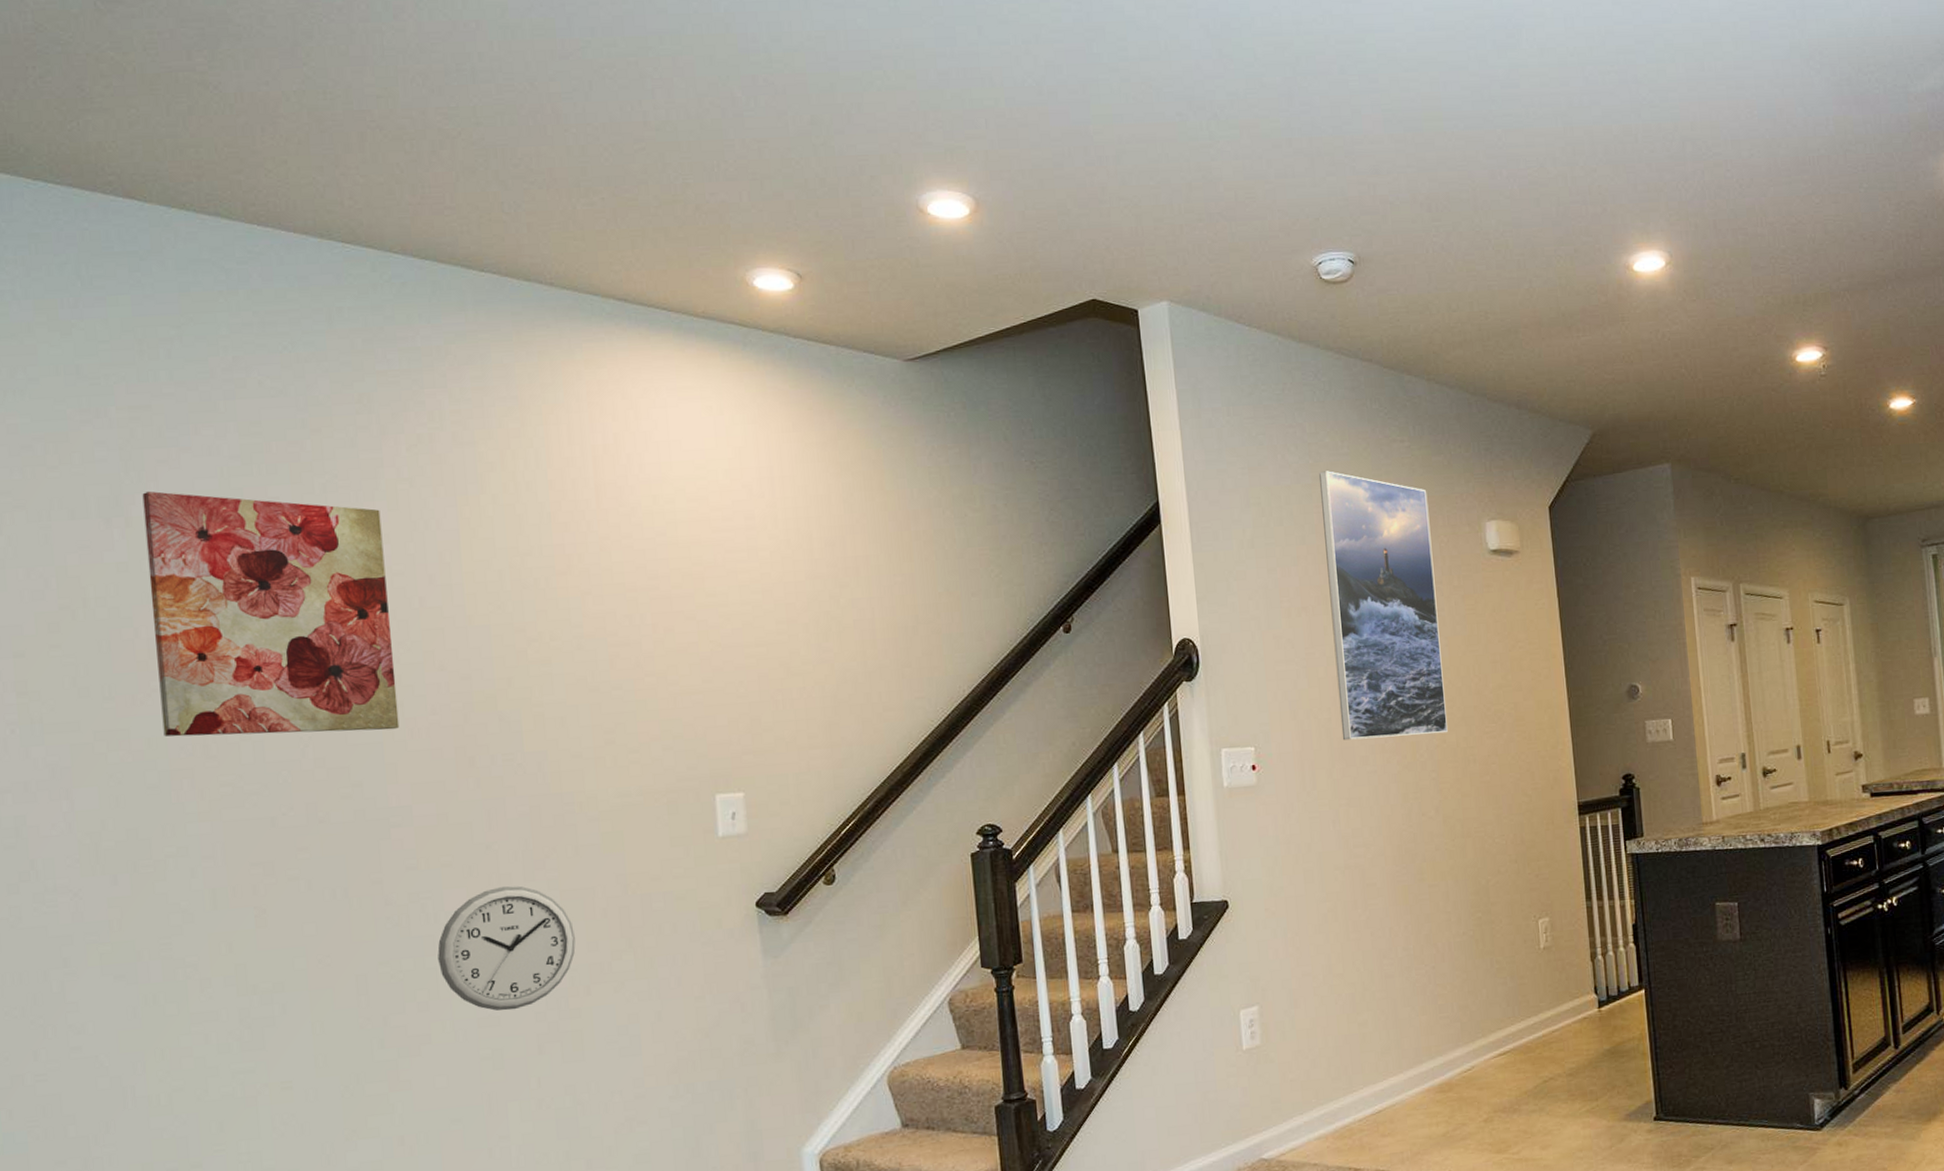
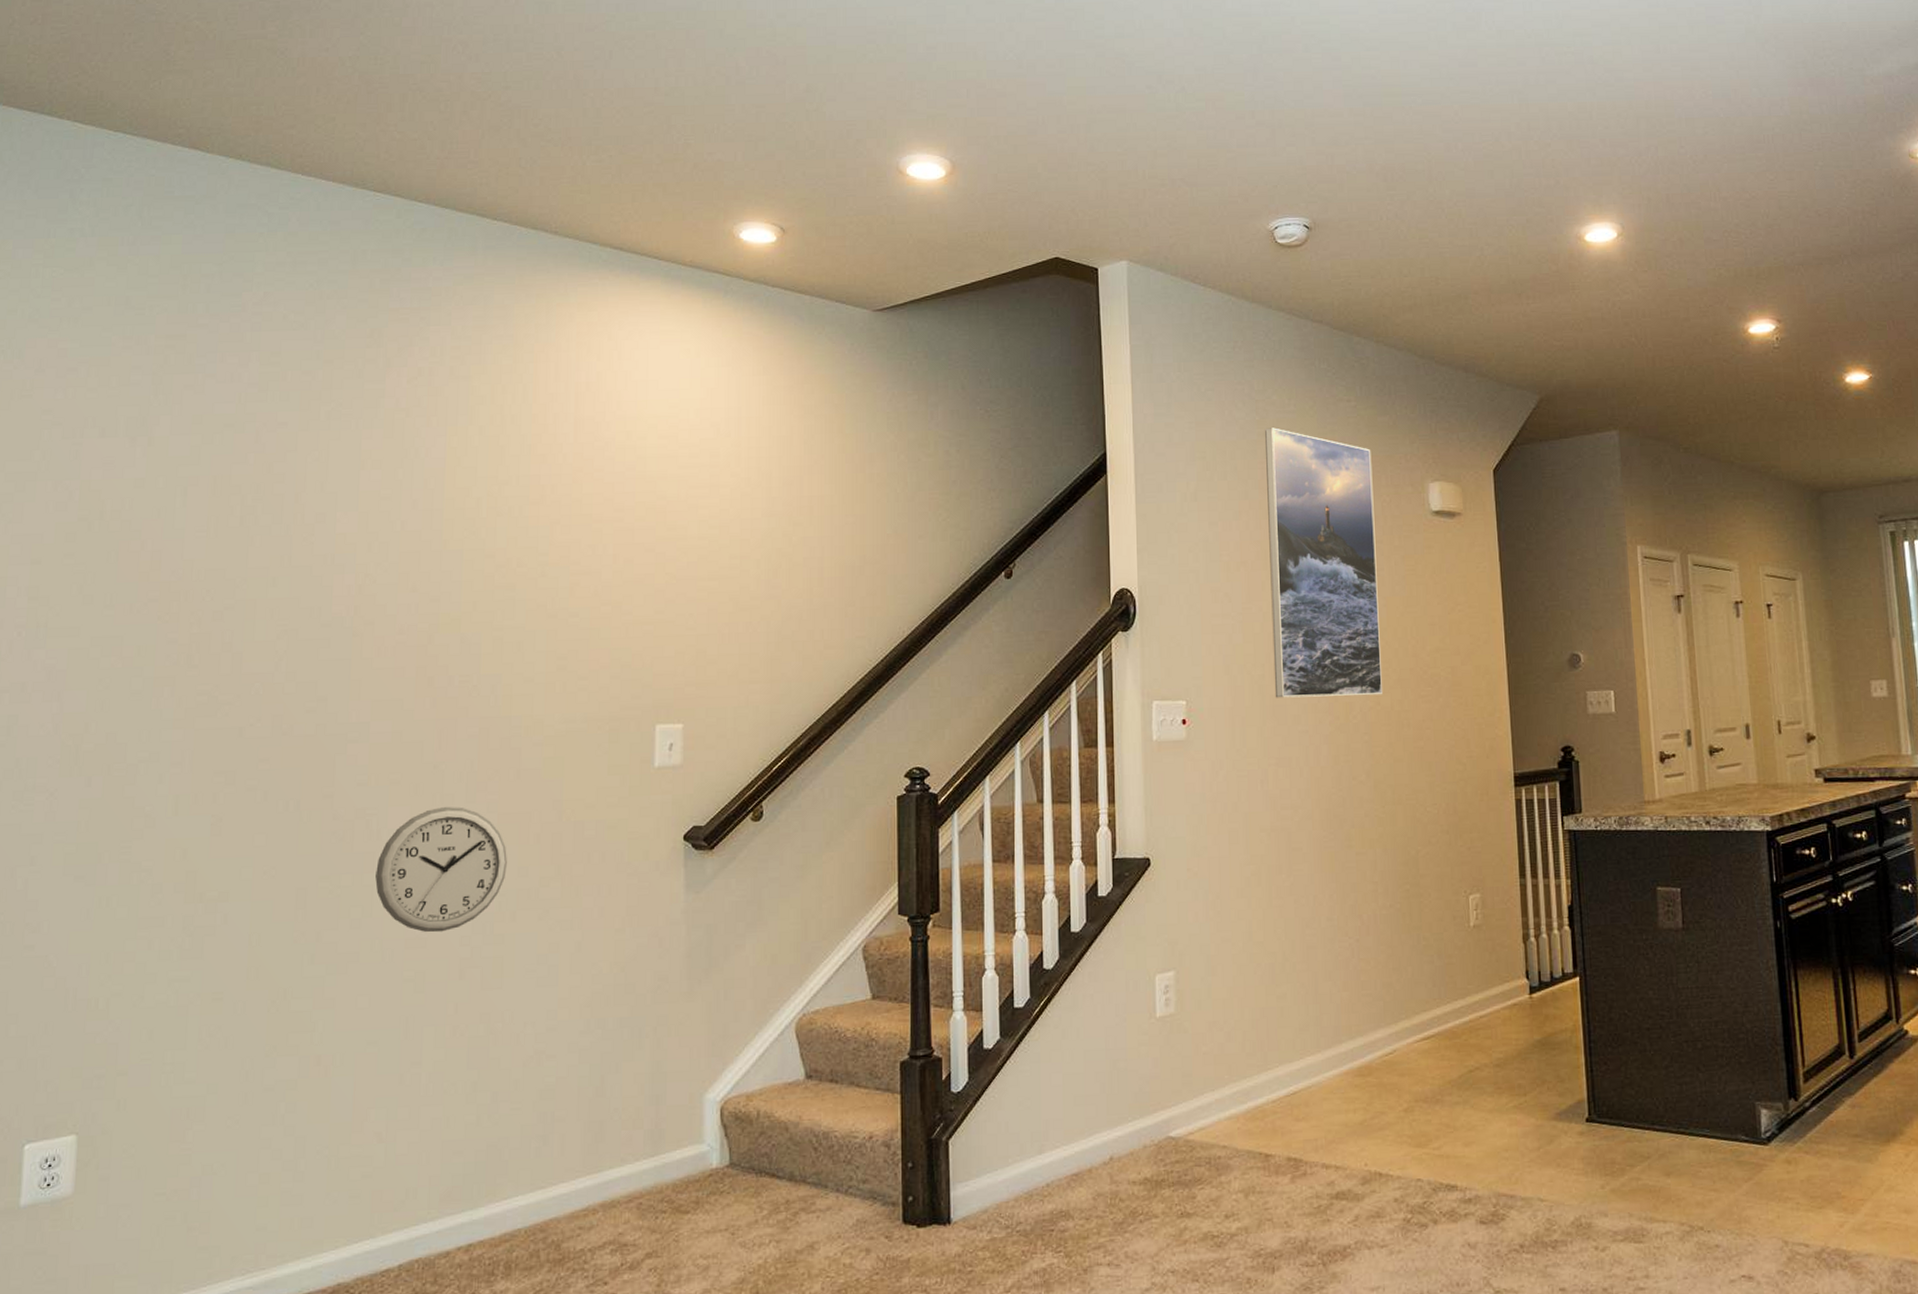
wall art: present [142,490,400,737] -> none [153,413,376,648]

